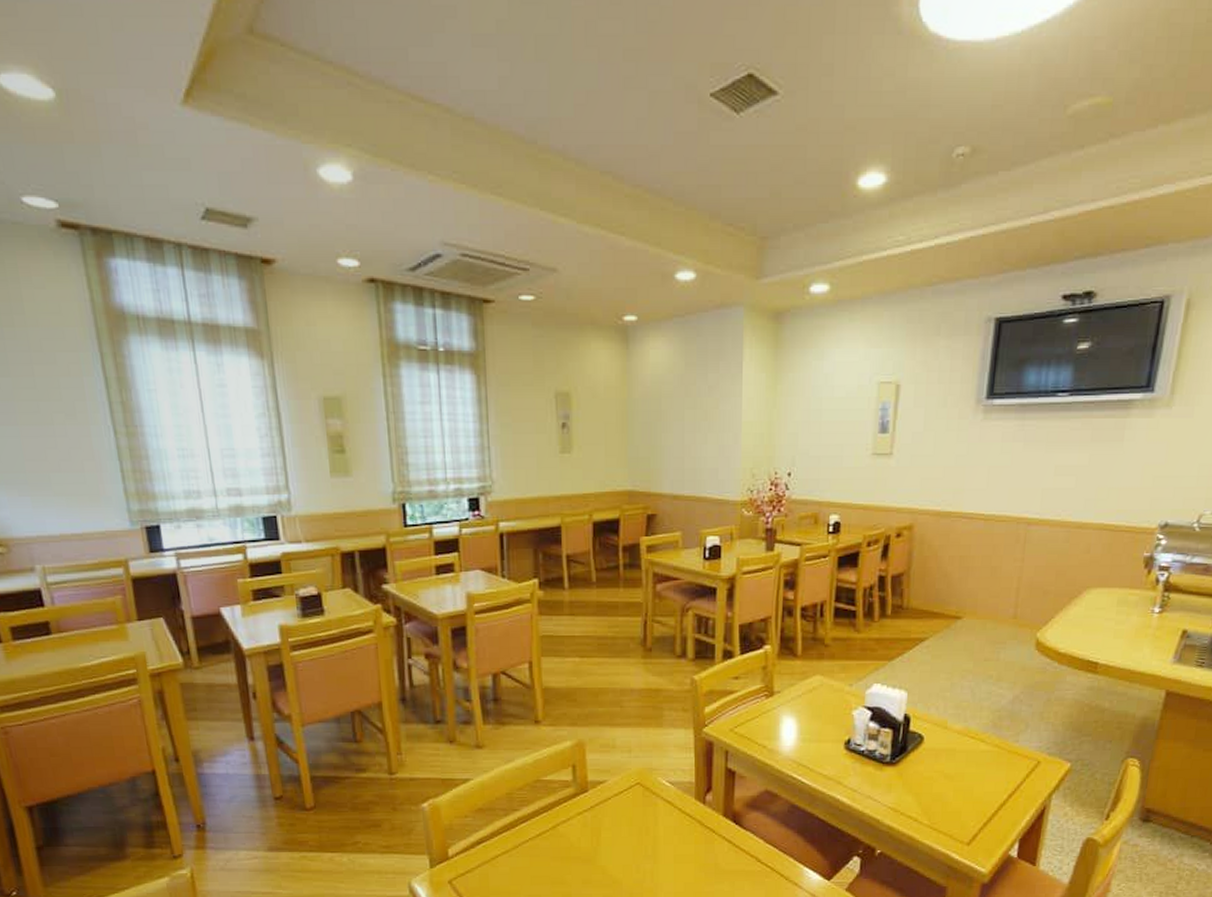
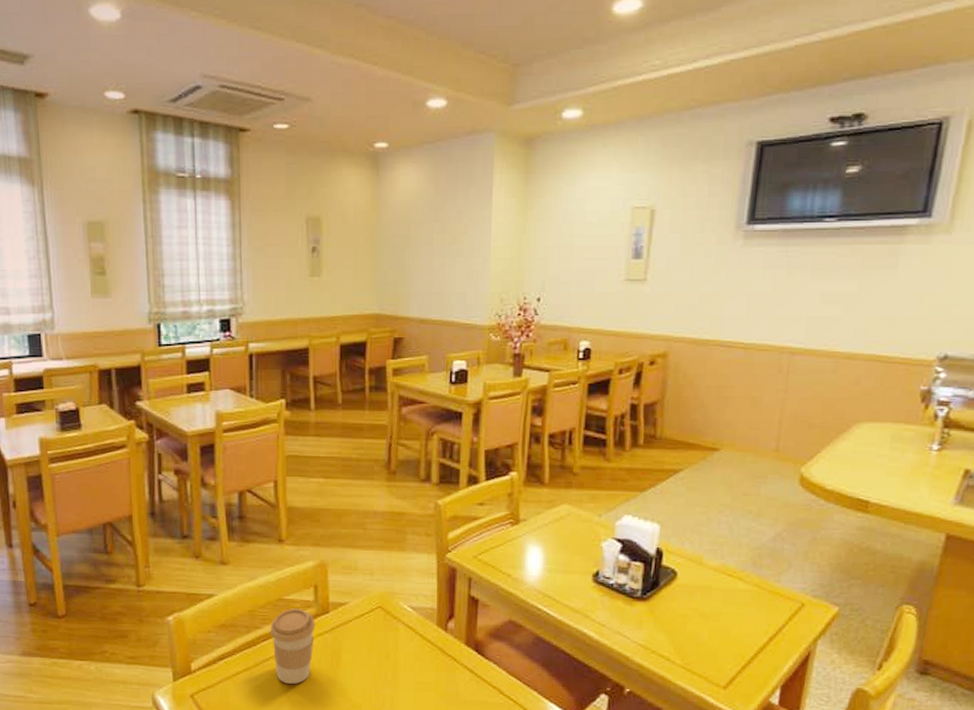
coffee cup: none [529,789,575,864] -> present [270,608,315,684]

